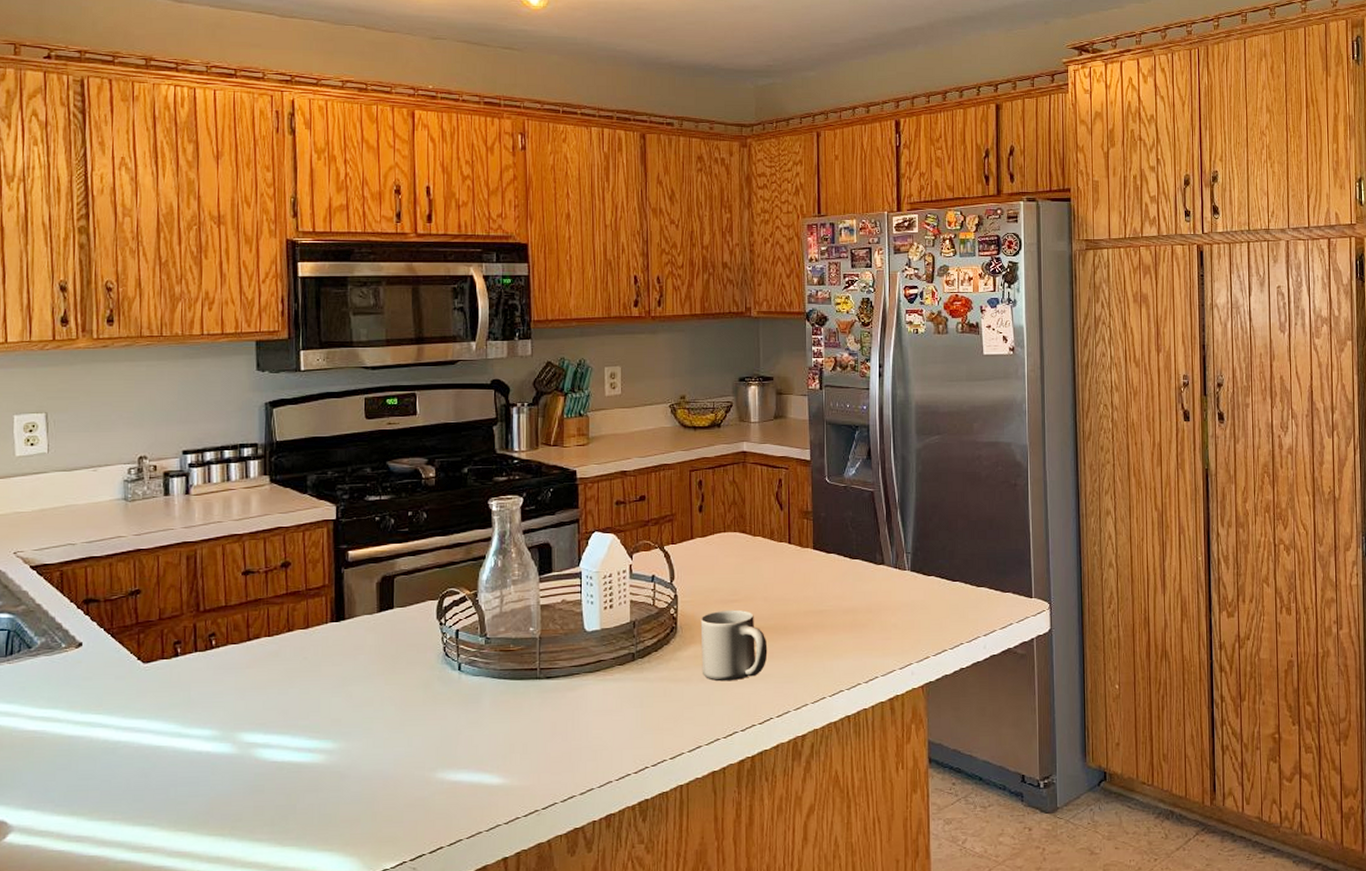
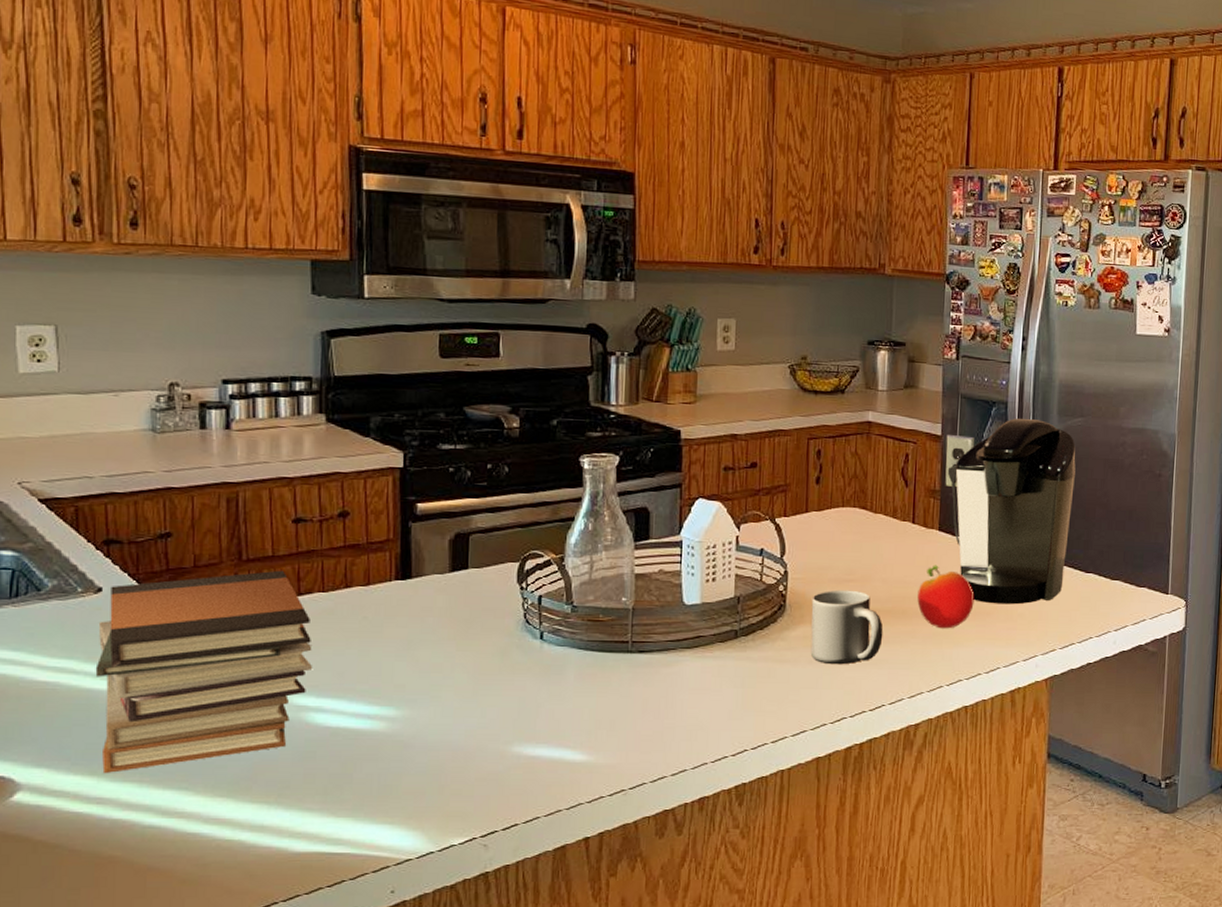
book stack: none [76,618,260,814] -> present [95,570,312,774]
apple: none [797,581,850,642] -> present [917,565,974,629]
coffee maker: none [815,439,936,616] -> present [945,418,1076,605]

